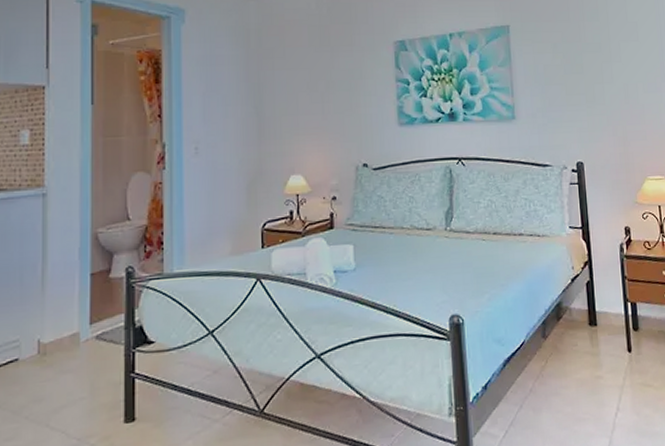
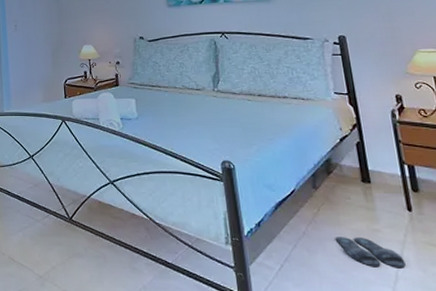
slippers: none [560,387,623,419] -> present [335,237,406,269]

